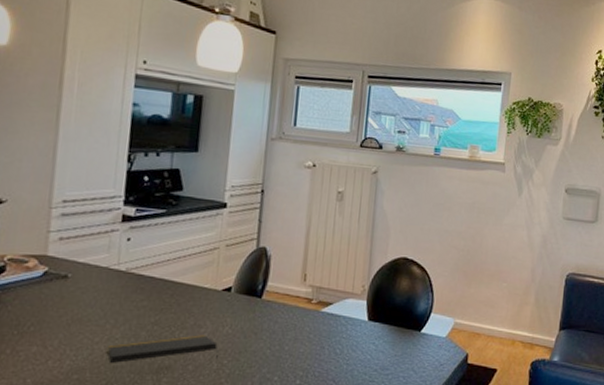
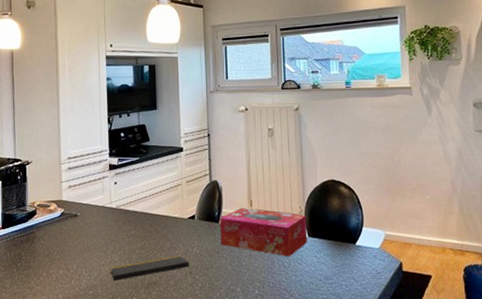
tissue box: none [260,281,370,343] -> present [220,207,308,257]

